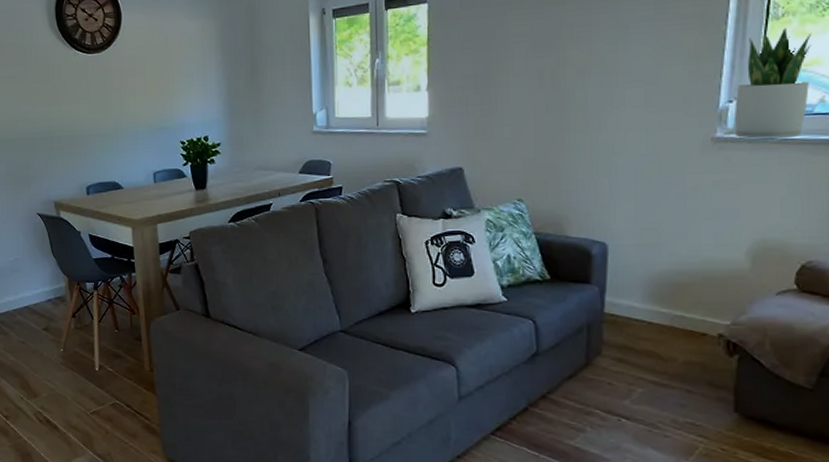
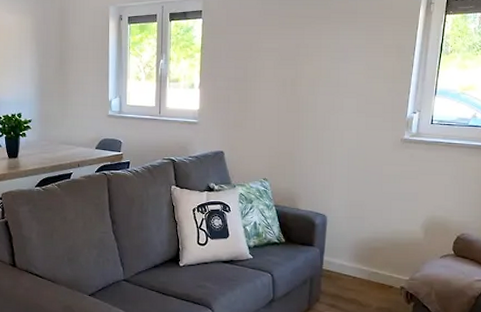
planter: present [735,28,811,139] -> none [417,61,469,142]

